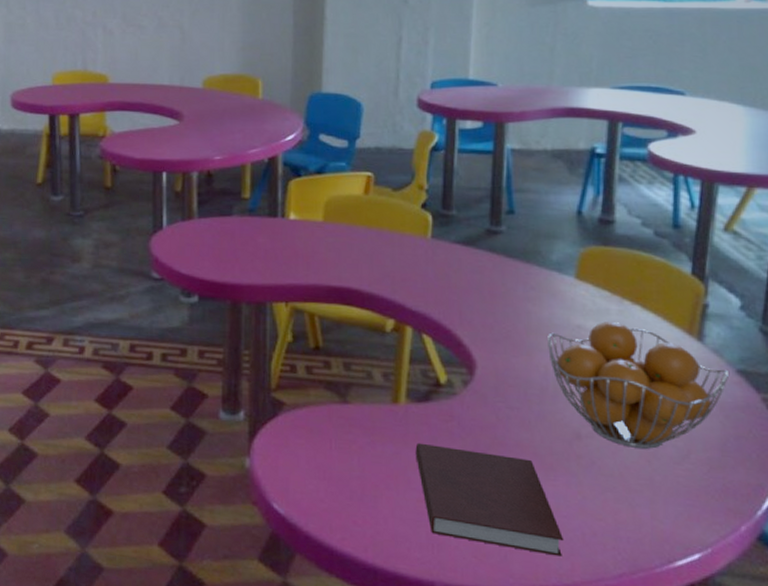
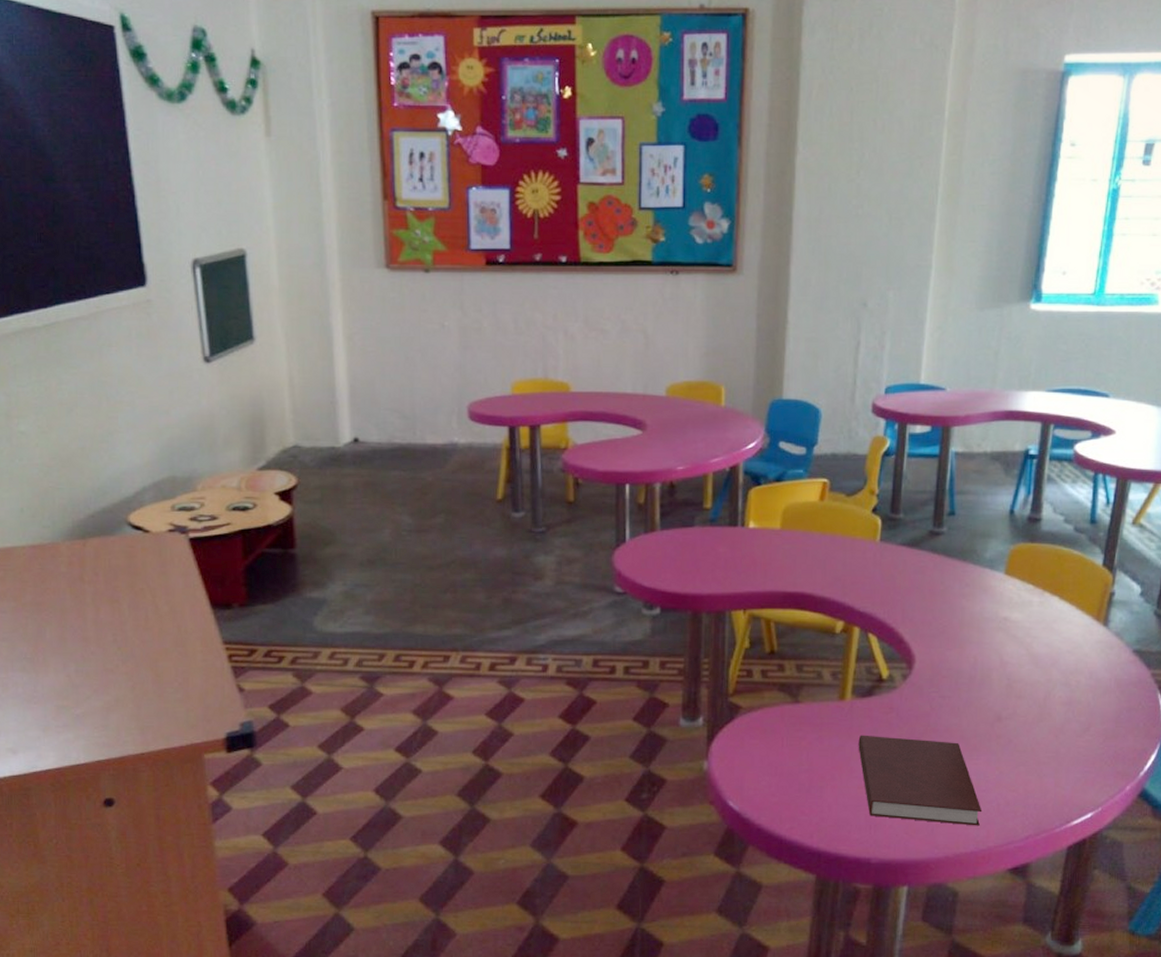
fruit basket: present [548,322,730,449] -> none [978,613,1127,725]

